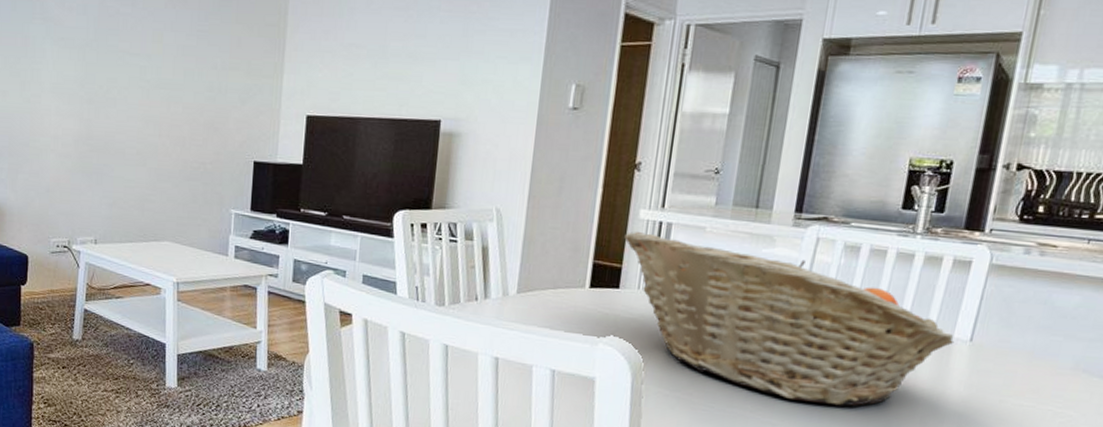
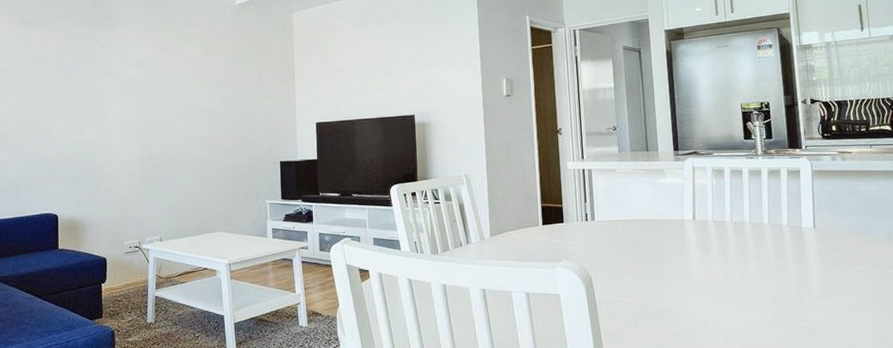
fruit basket: present [624,231,955,407] -> none [560,178,804,291]

